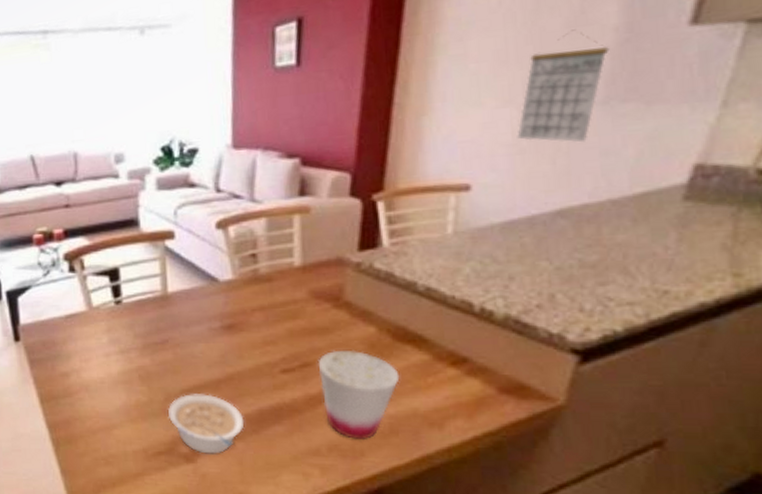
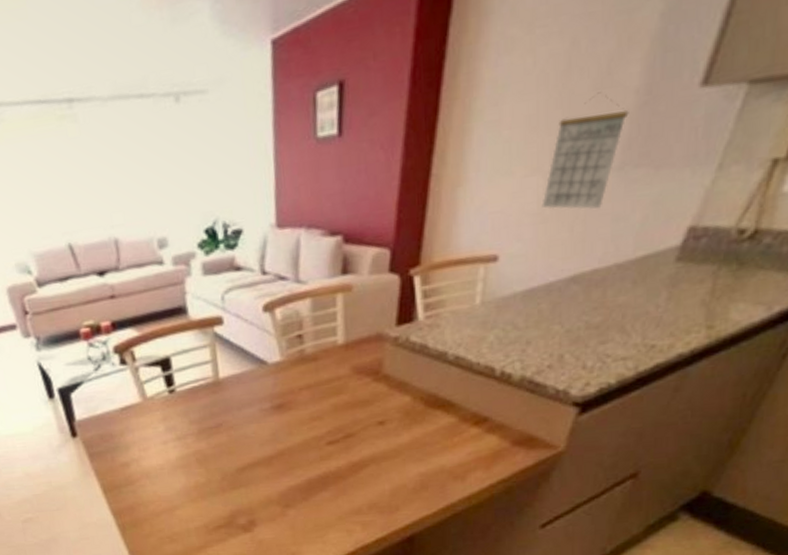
legume: present [167,394,245,454] -> none [225,470,295,523]
cup: present [317,349,400,439] -> none [359,418,430,497]

